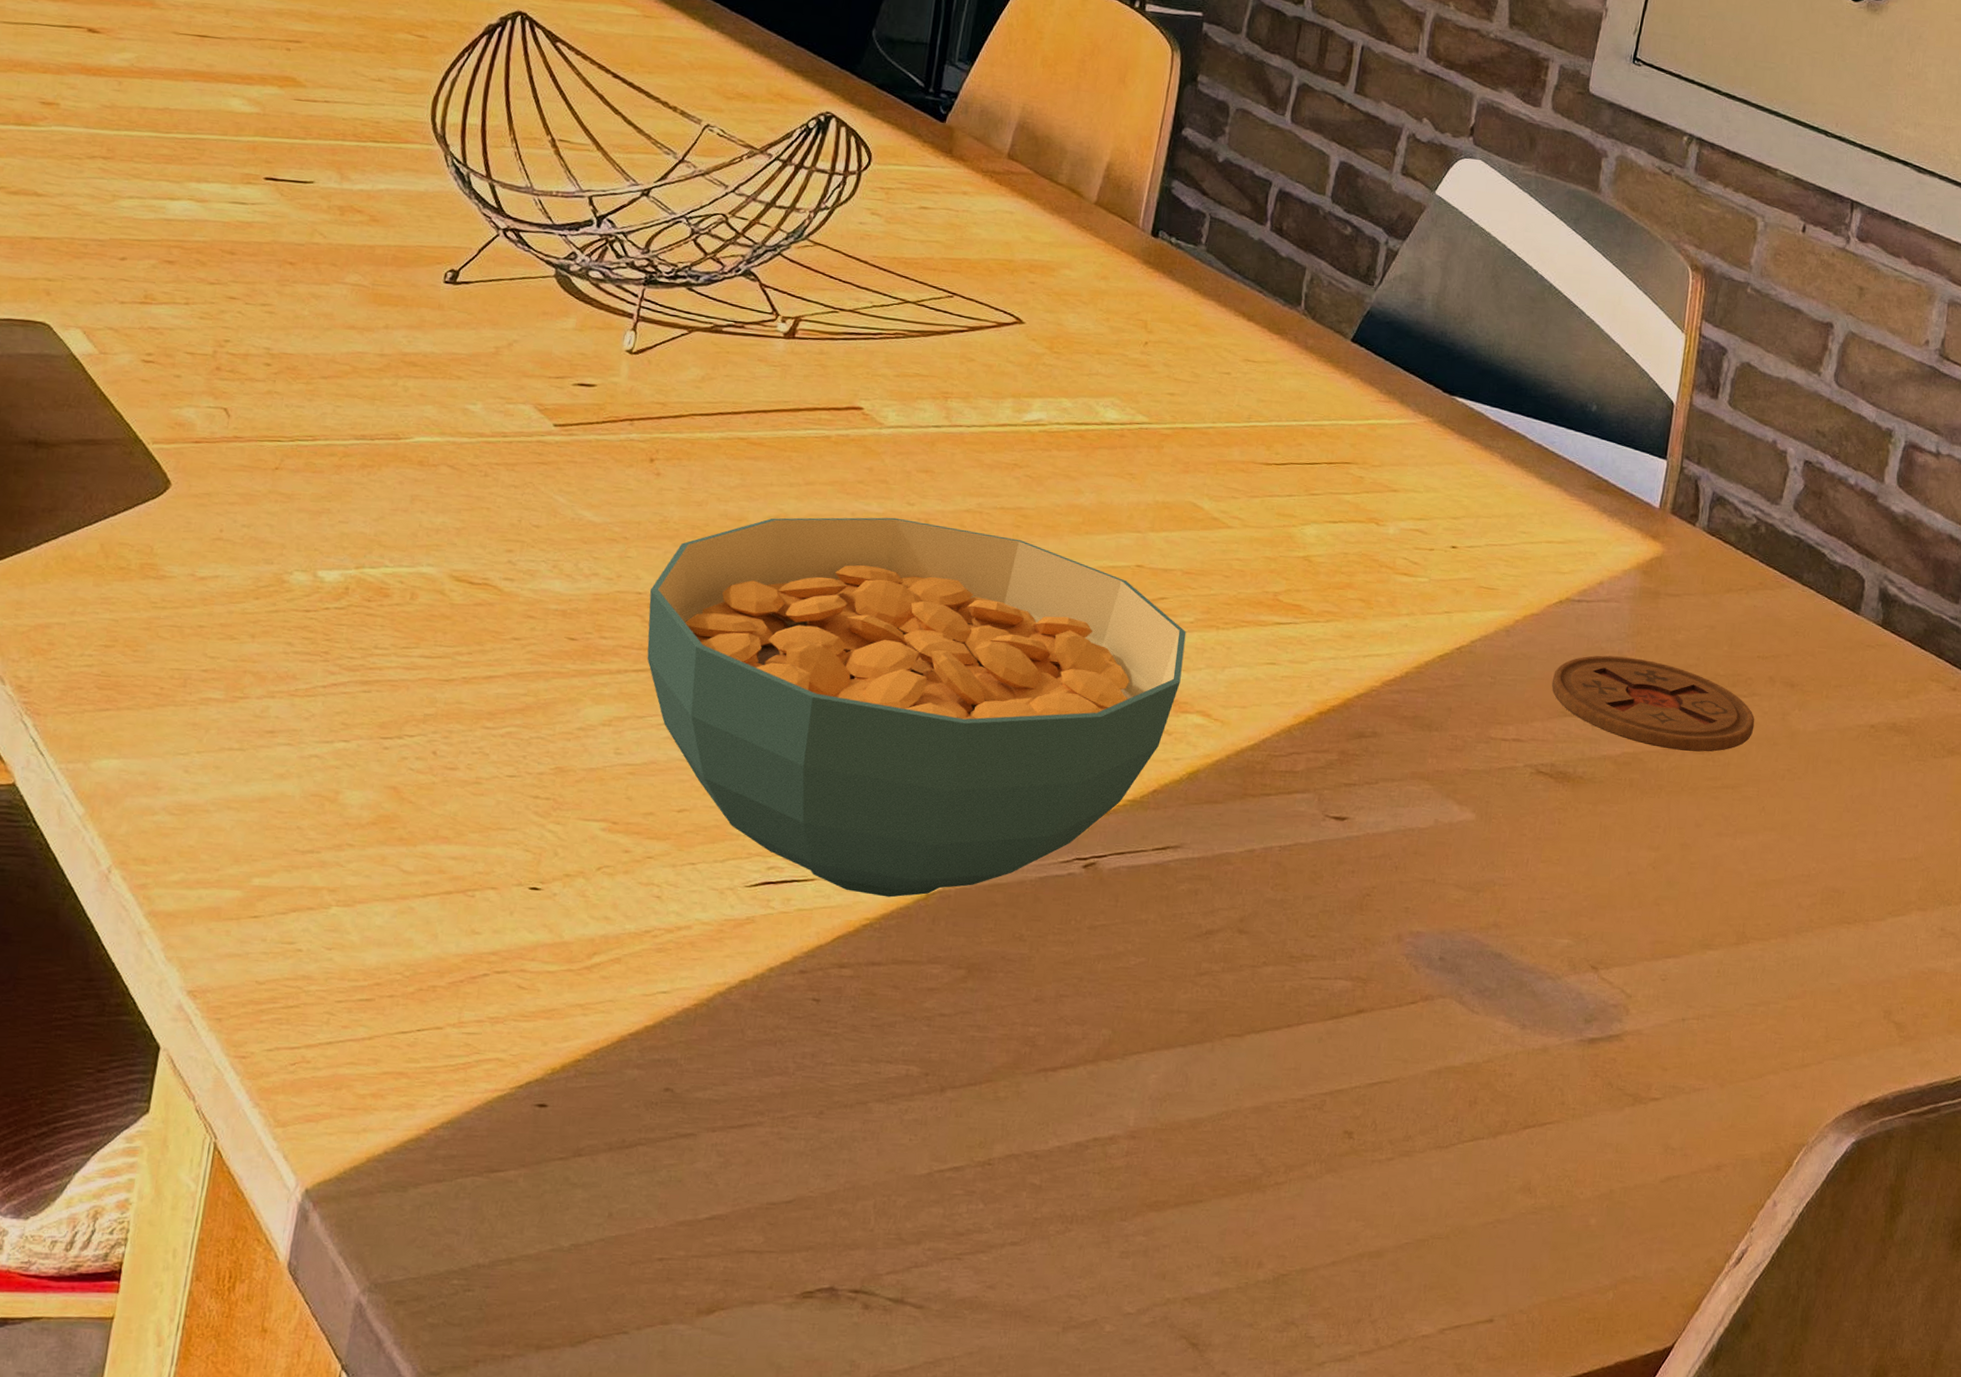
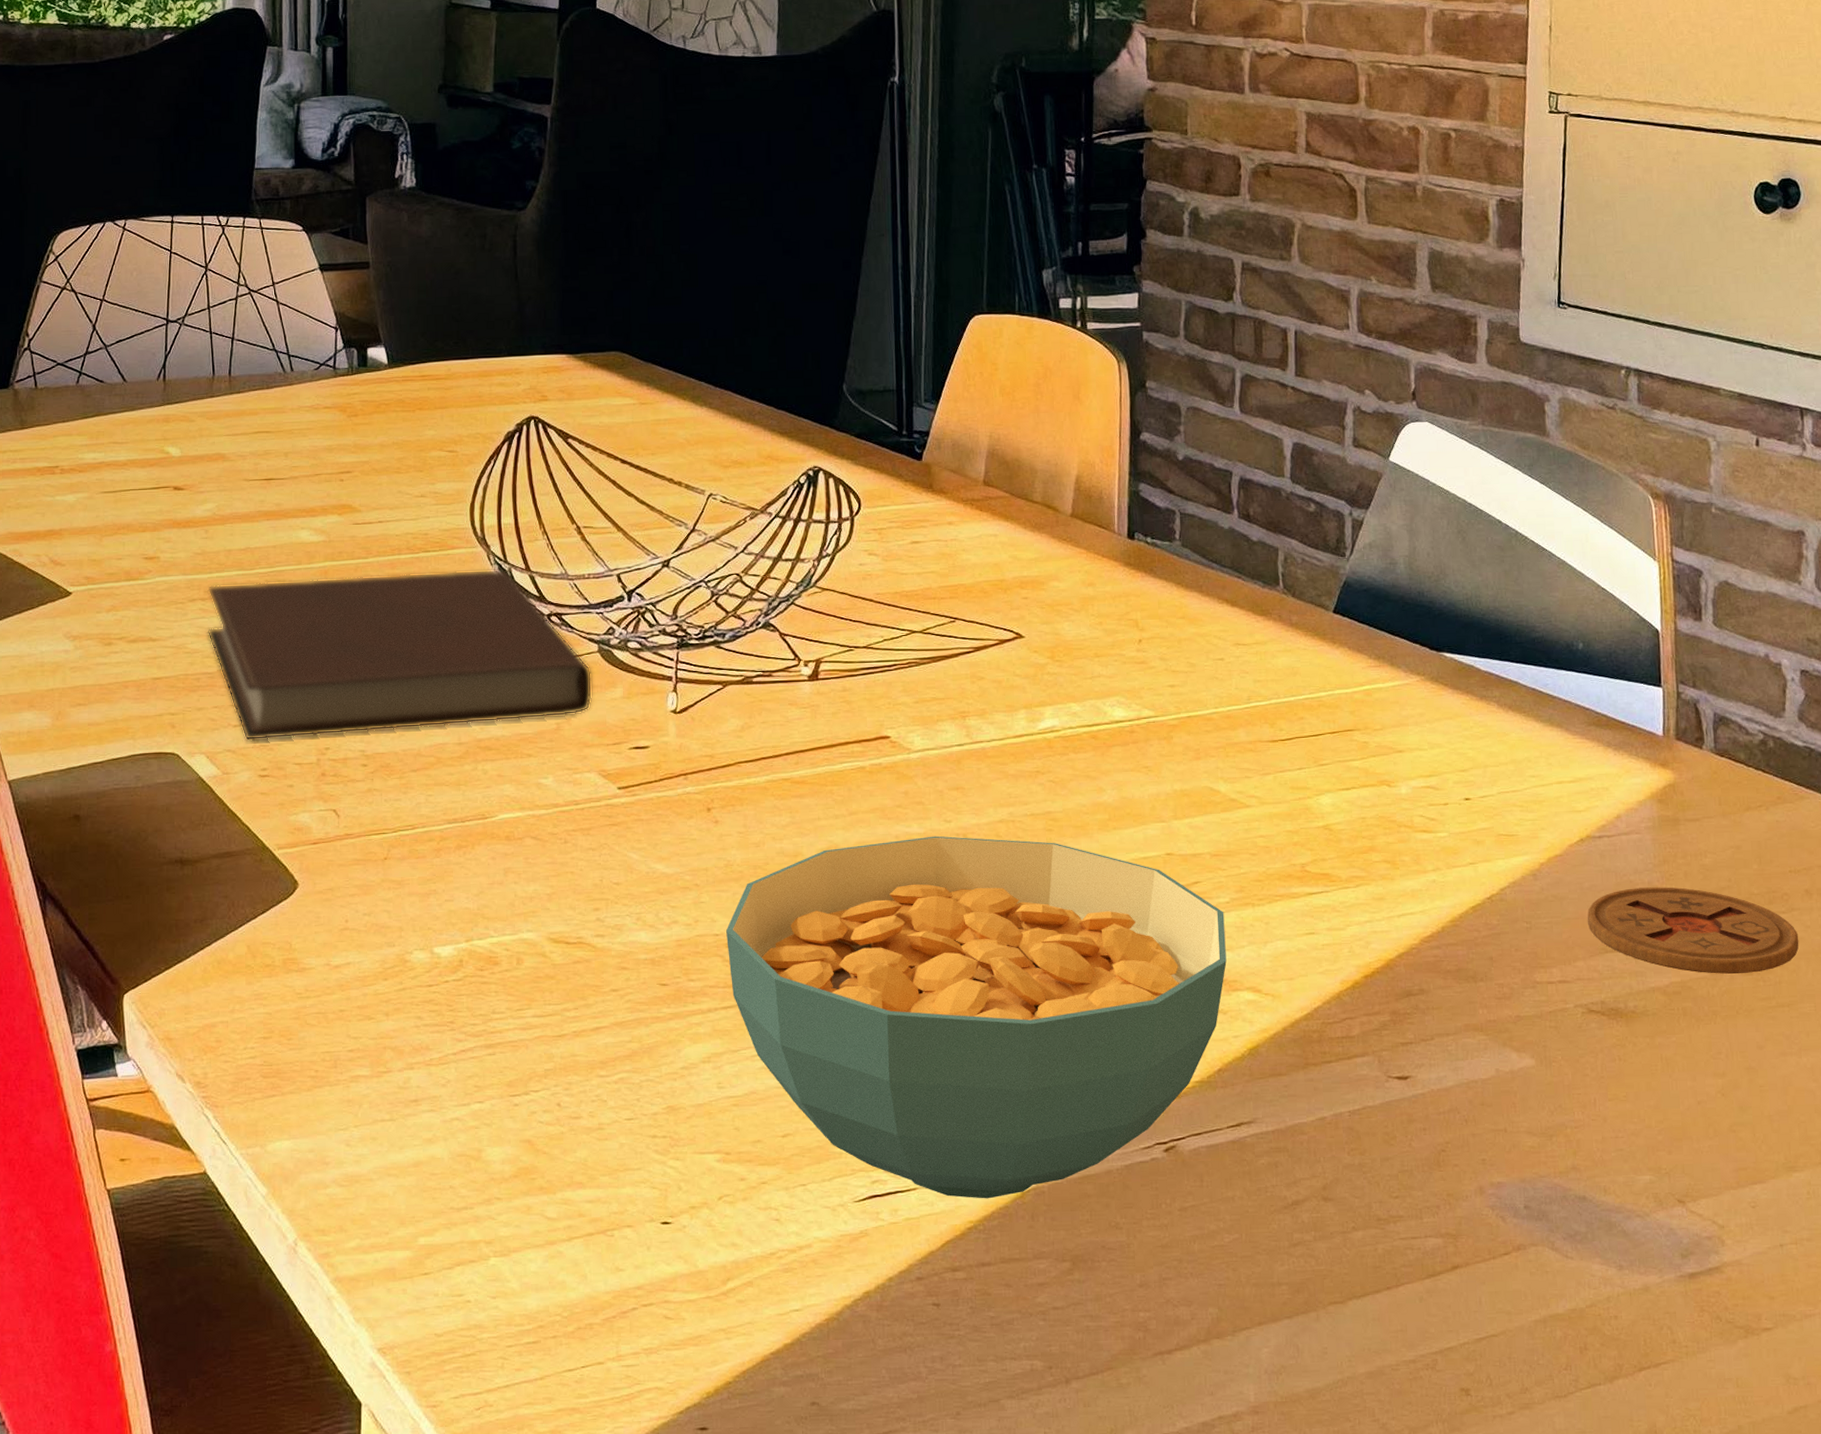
notebook: none [103,143,544,341] -> present [207,569,593,741]

